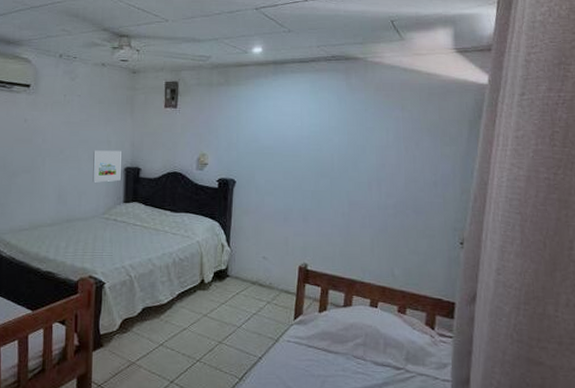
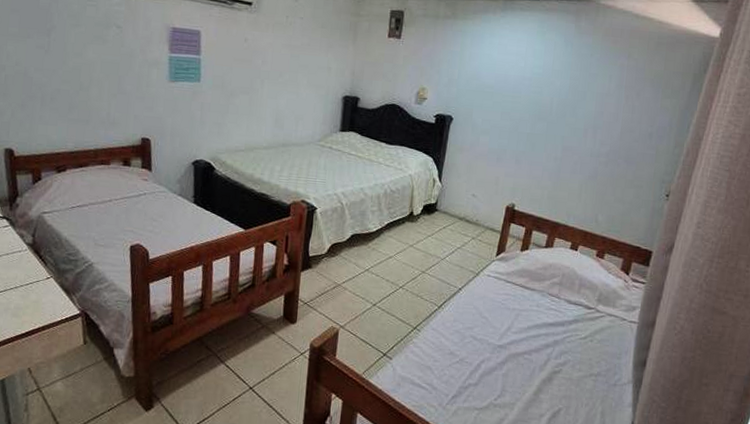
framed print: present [92,150,121,183] -> none [310,76,341,110]

